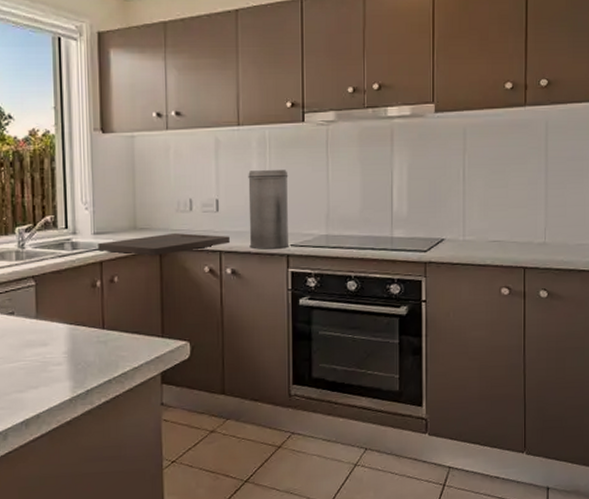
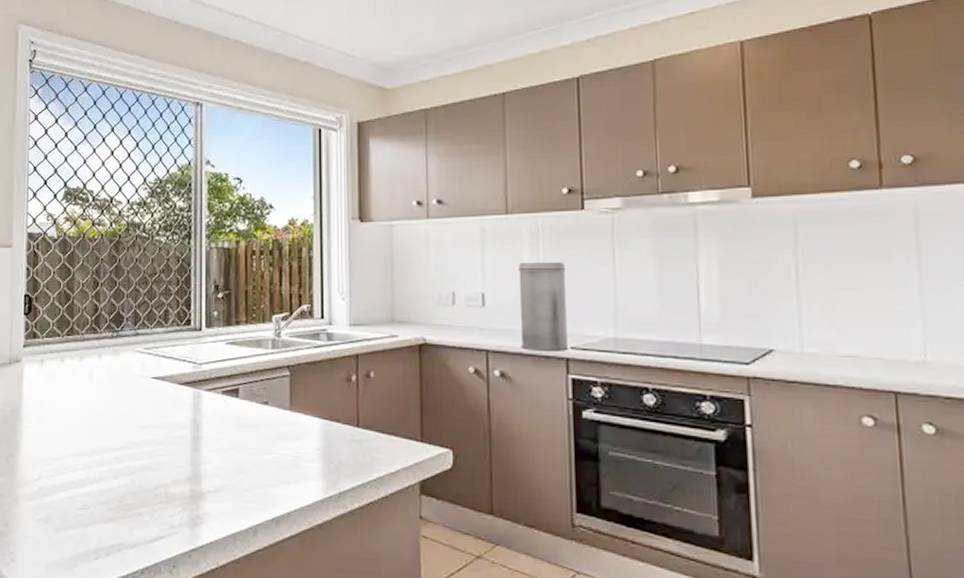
cutting board: present [98,233,230,256] -> none [354,328,498,351]

